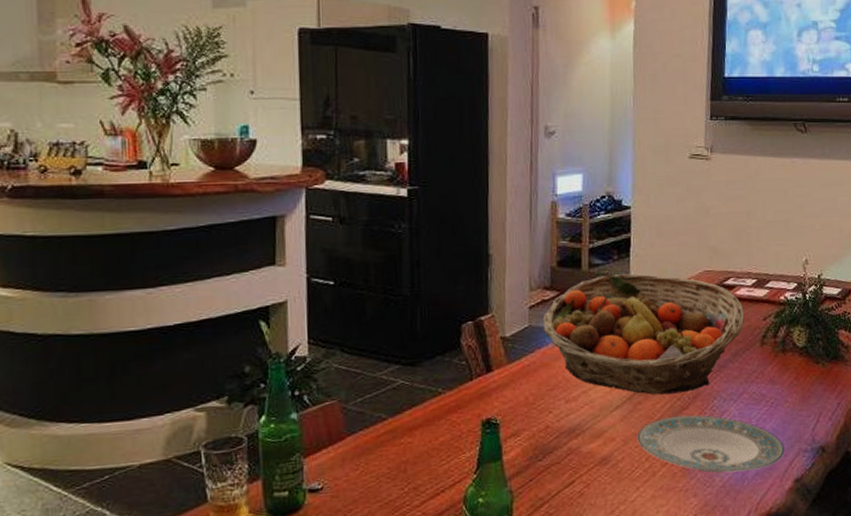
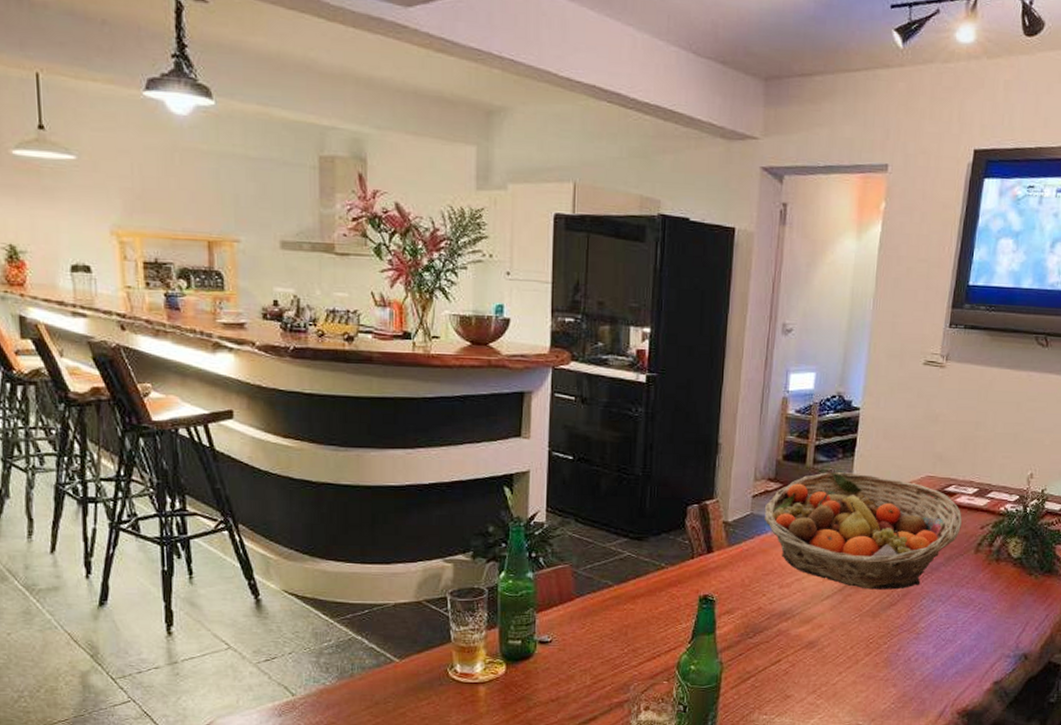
plate: present [637,415,784,473] -> none [844,611,987,669]

